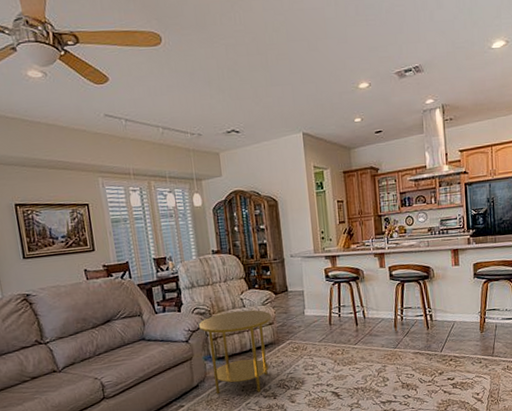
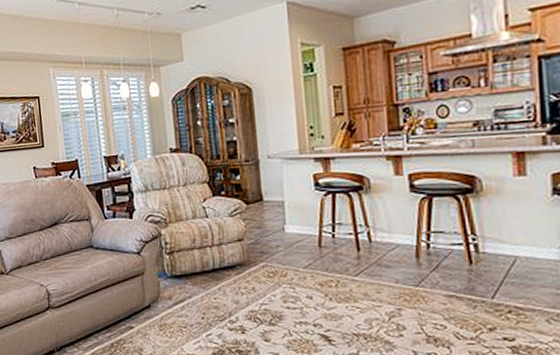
side table: present [198,310,272,395] -> none [152,221,242,323]

